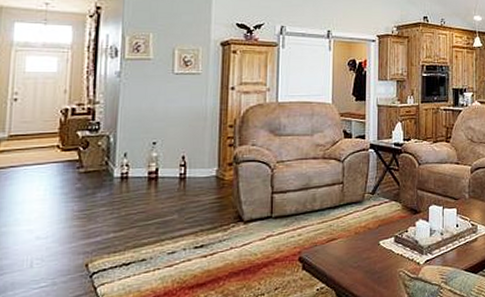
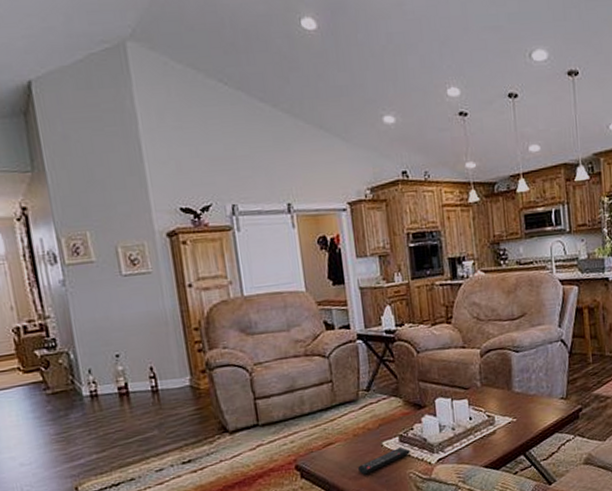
remote control: none [355,246,402,271] -> present [358,446,410,475]

